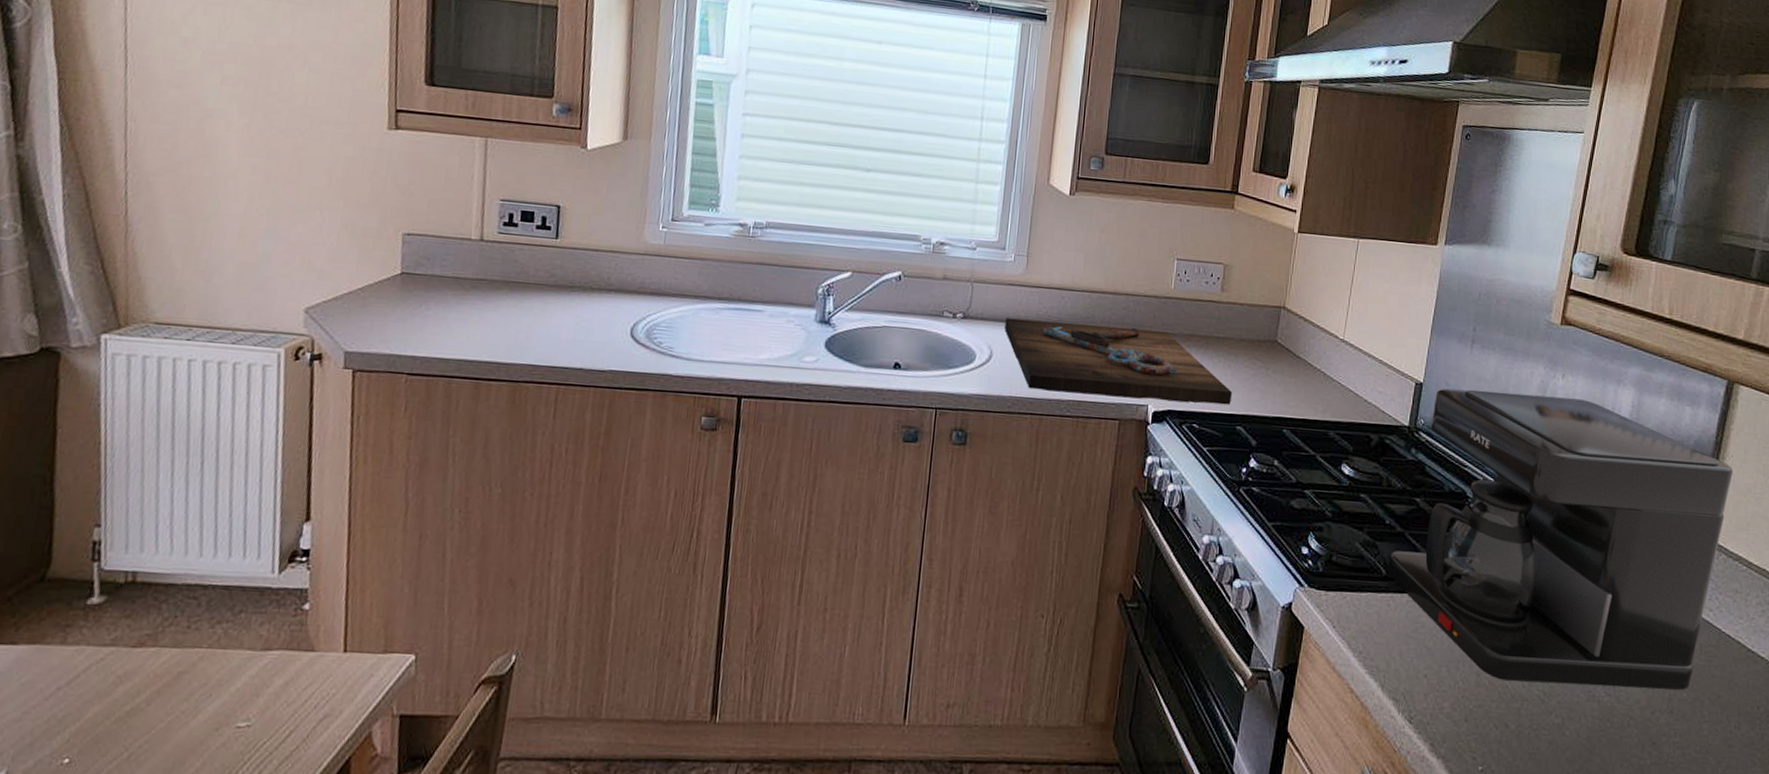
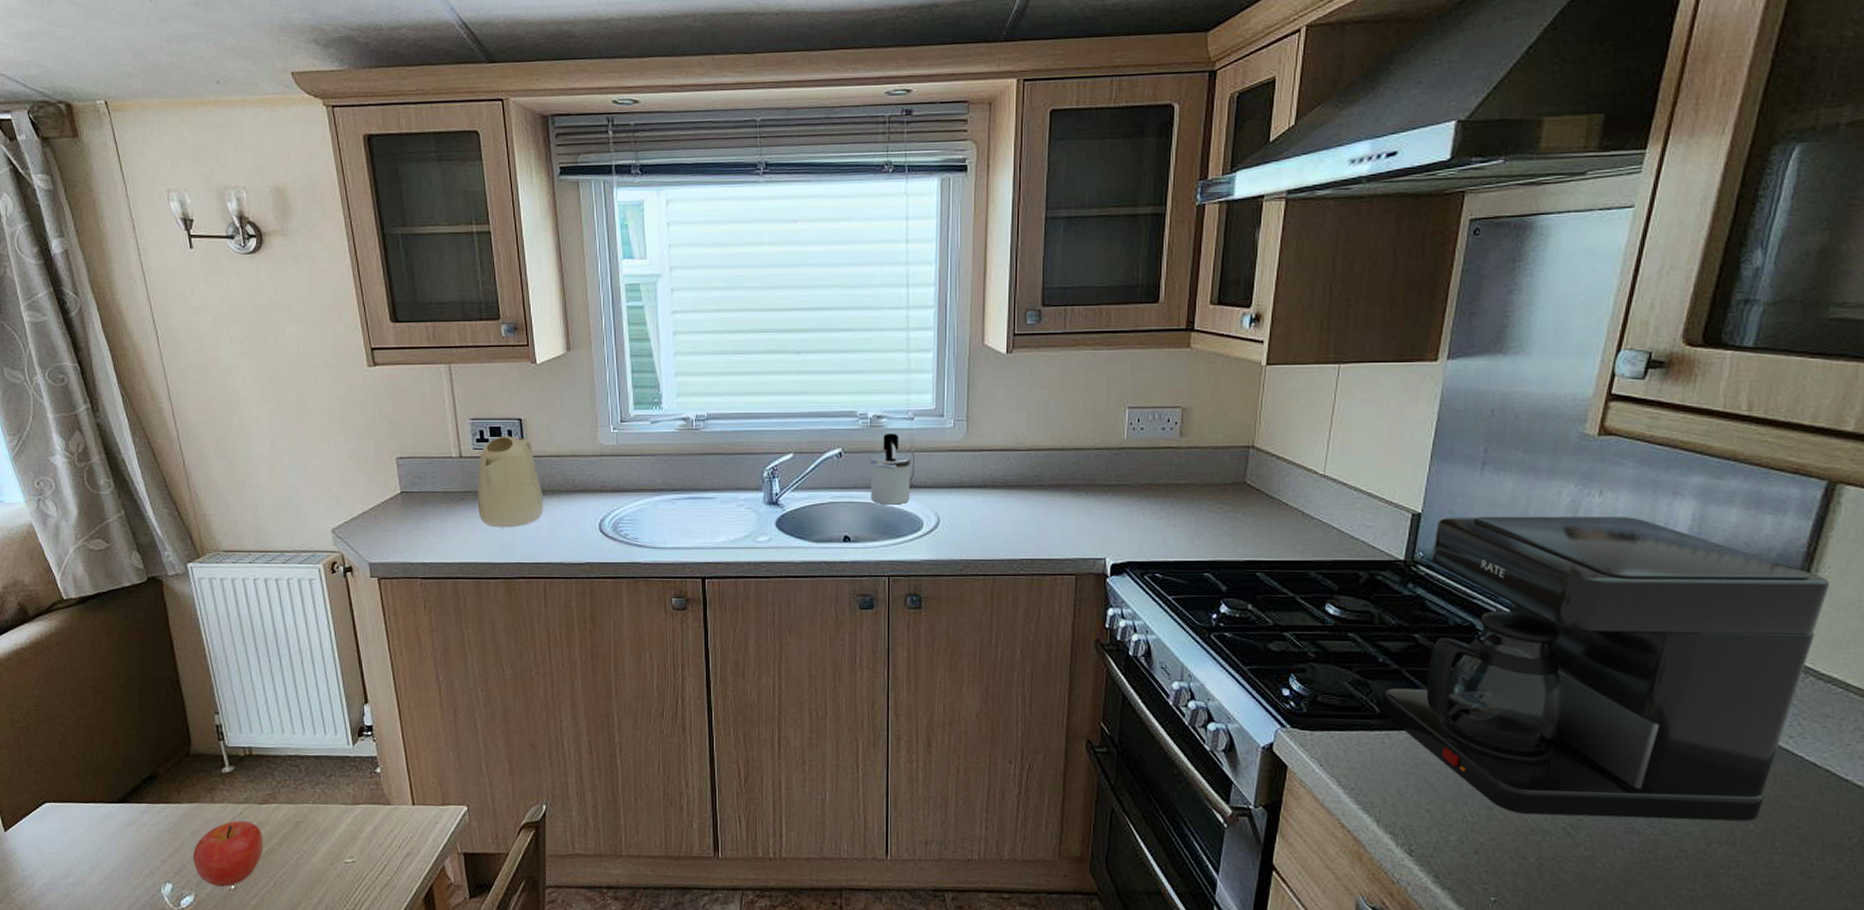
fruit: none [15,668,127,760] -> present [193,820,263,887]
kettle: none [491,222,572,325] -> present [477,436,544,528]
soap dispenser: none [926,261,971,335] -> present [870,434,912,505]
cutting board: present [1004,318,1233,405] -> none [950,483,1198,552]

